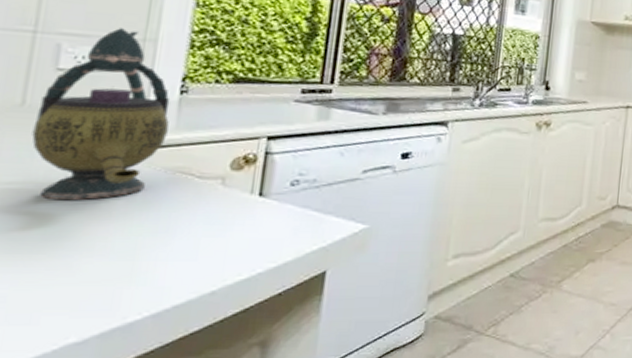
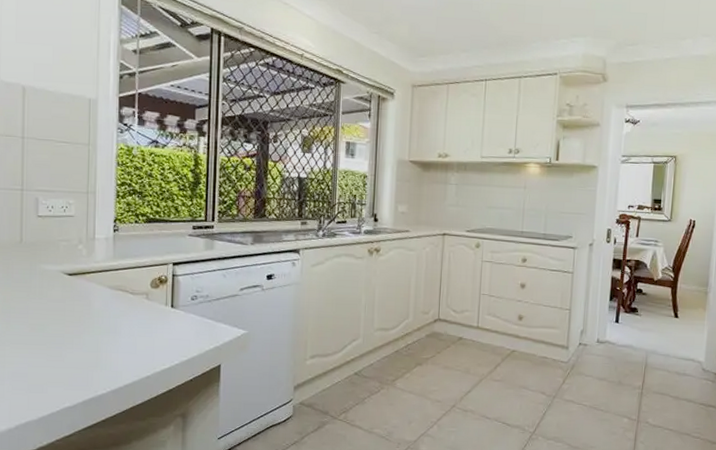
teapot: present [31,28,171,200] -> none [29,184,109,309]

